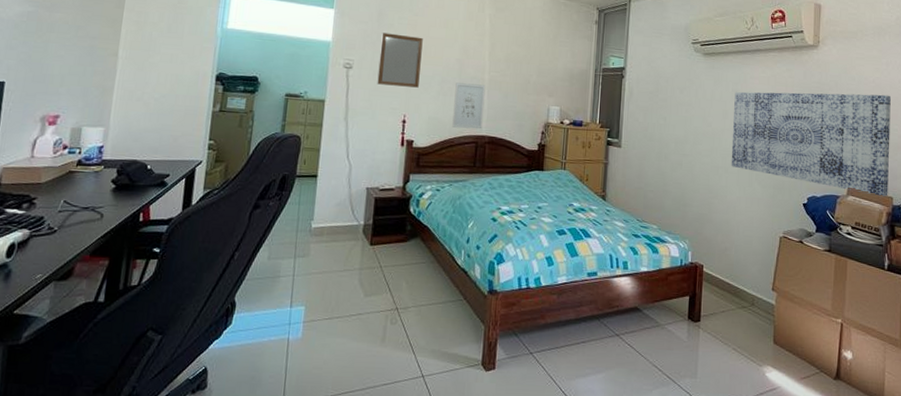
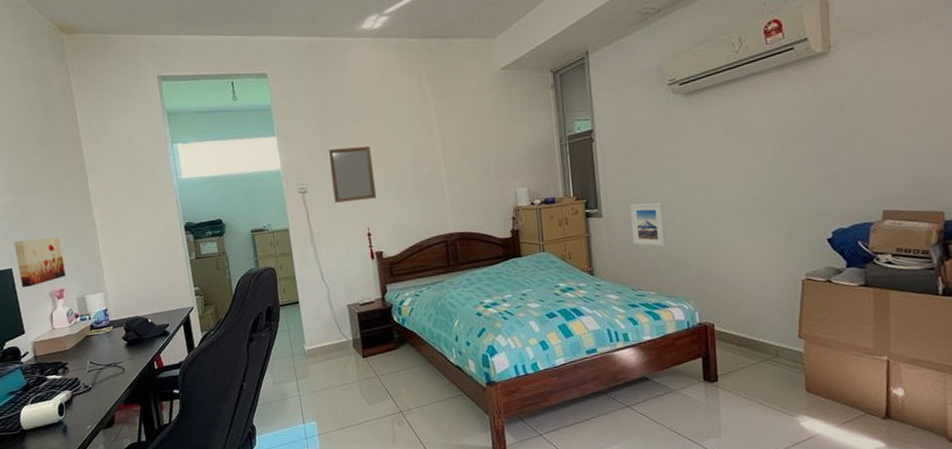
wall art: none [10,53,73,106] -> present [13,237,66,288]
wall art: present [452,82,486,129] -> none [413,181,449,231]
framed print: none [644,140,674,185] -> present [629,202,667,247]
wall art: present [731,91,891,196] -> none [728,91,938,215]

